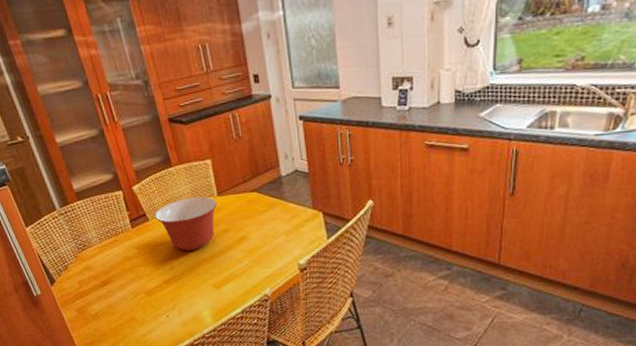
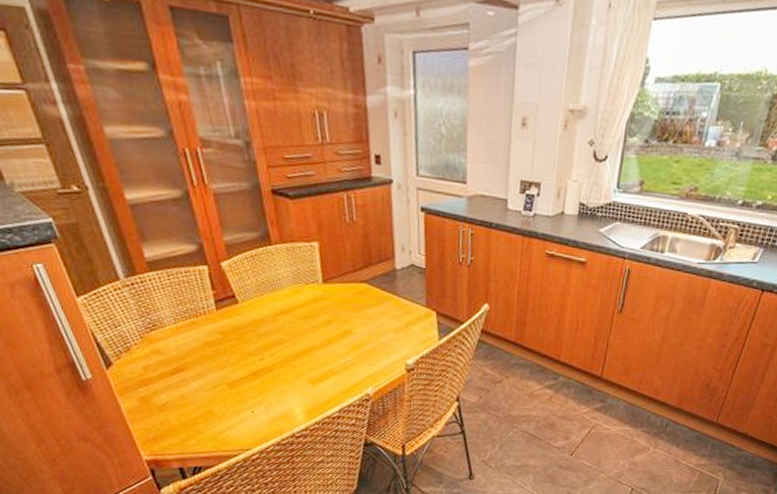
mixing bowl: present [155,197,217,251] -> none [247,282,321,342]

